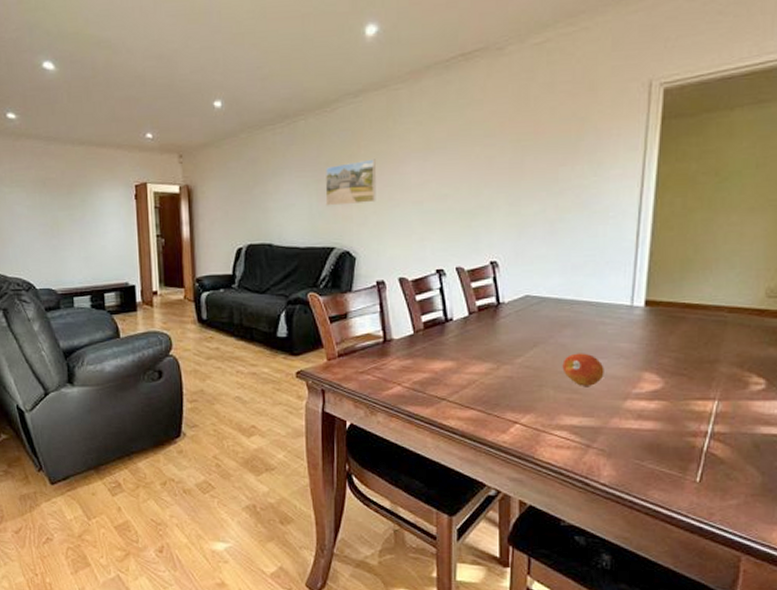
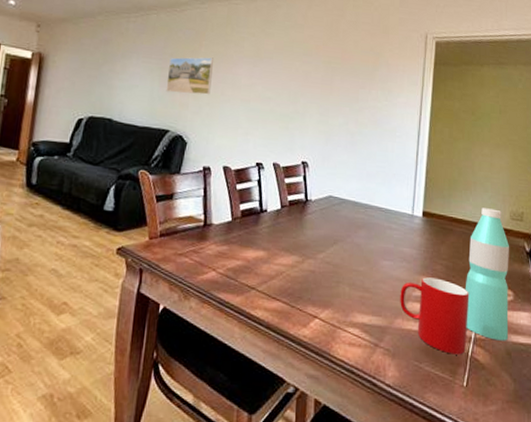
fruit: present [562,353,604,386] -> none [357,253,391,286]
cup: none [616,372,706,451] -> present [400,277,470,355]
water bottle: none [700,287,764,433] -> present [465,208,510,341]

